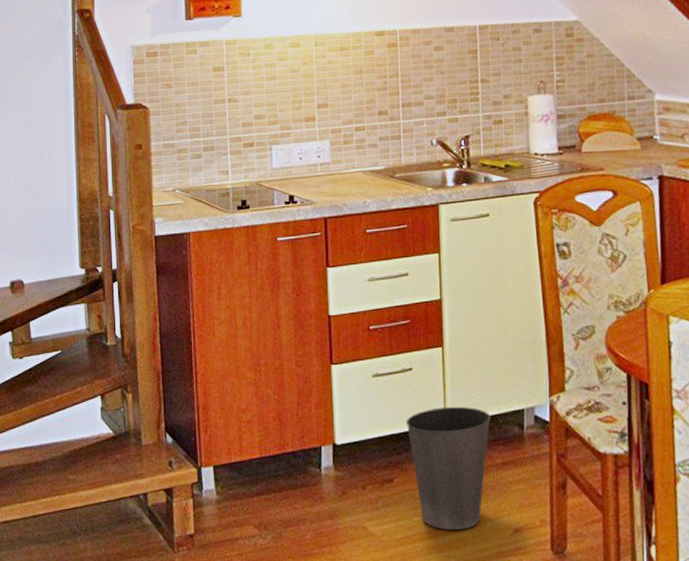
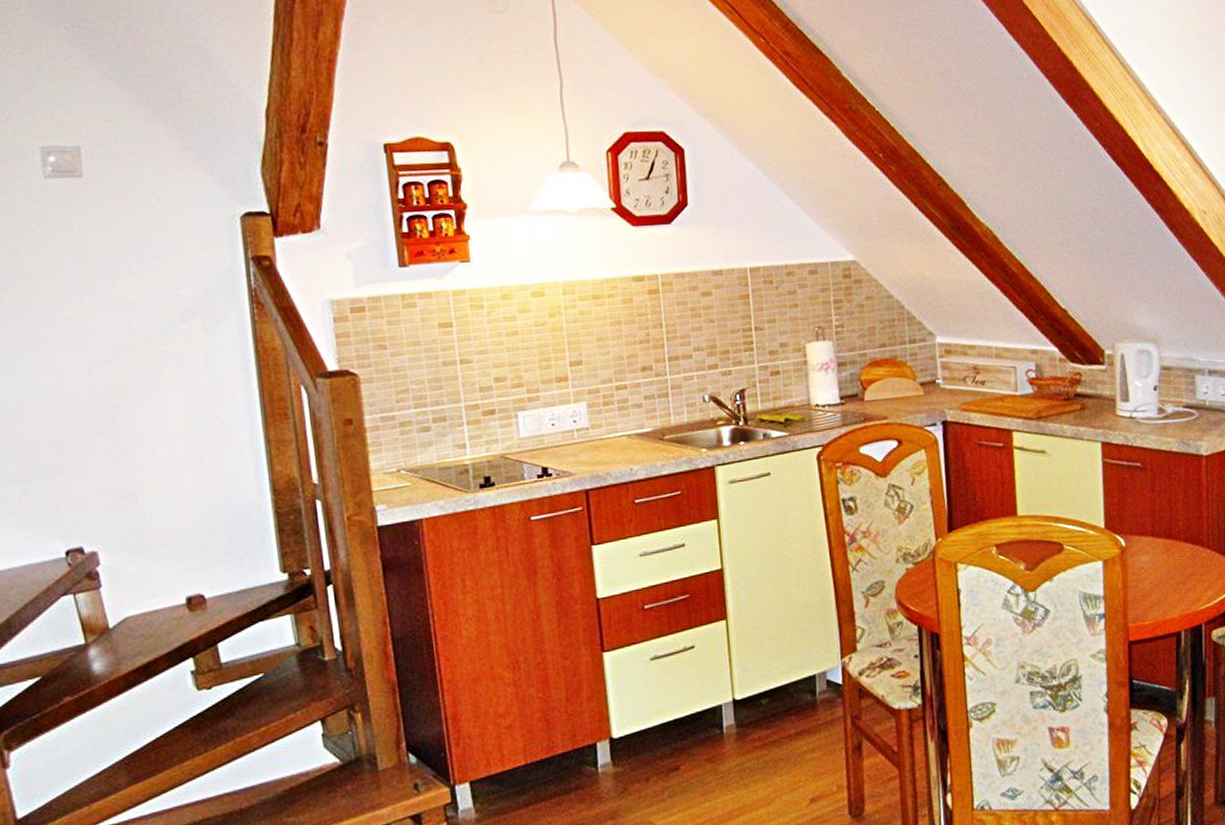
waste basket: present [406,406,491,530] -> none [690,679,782,812]

